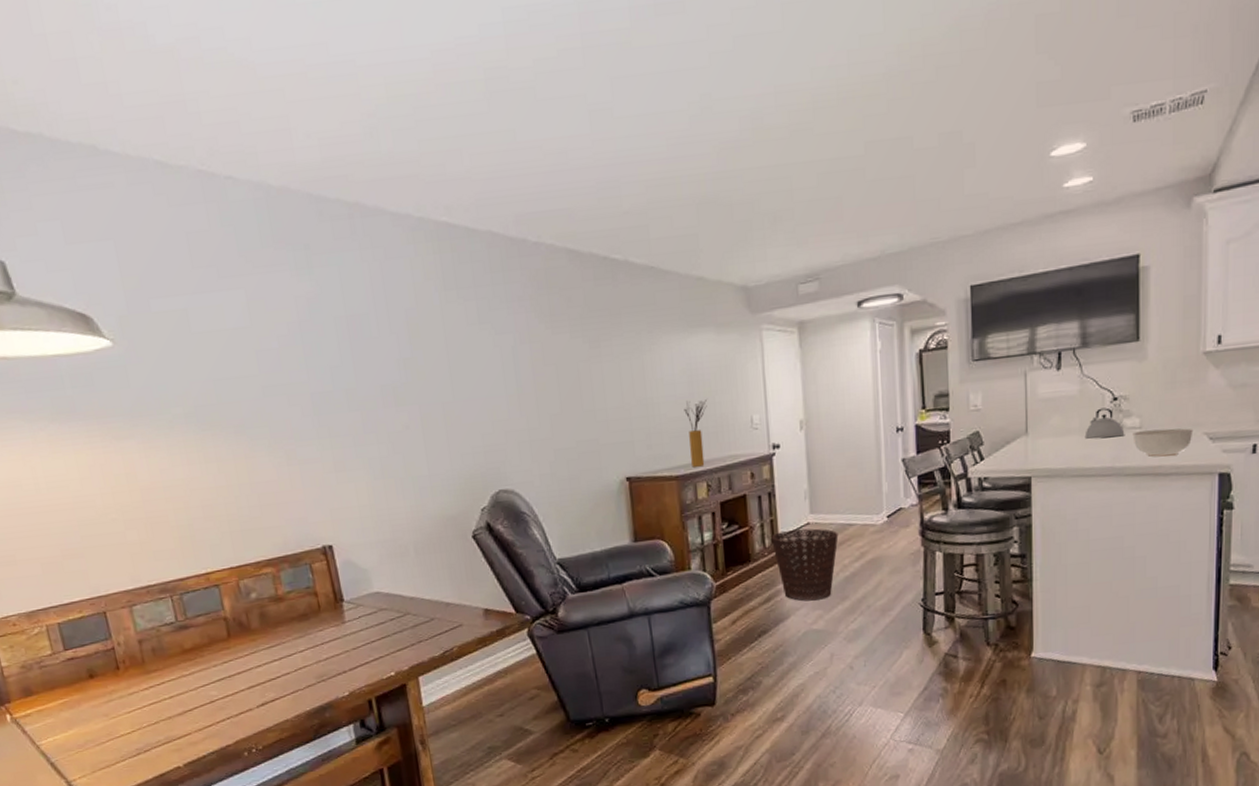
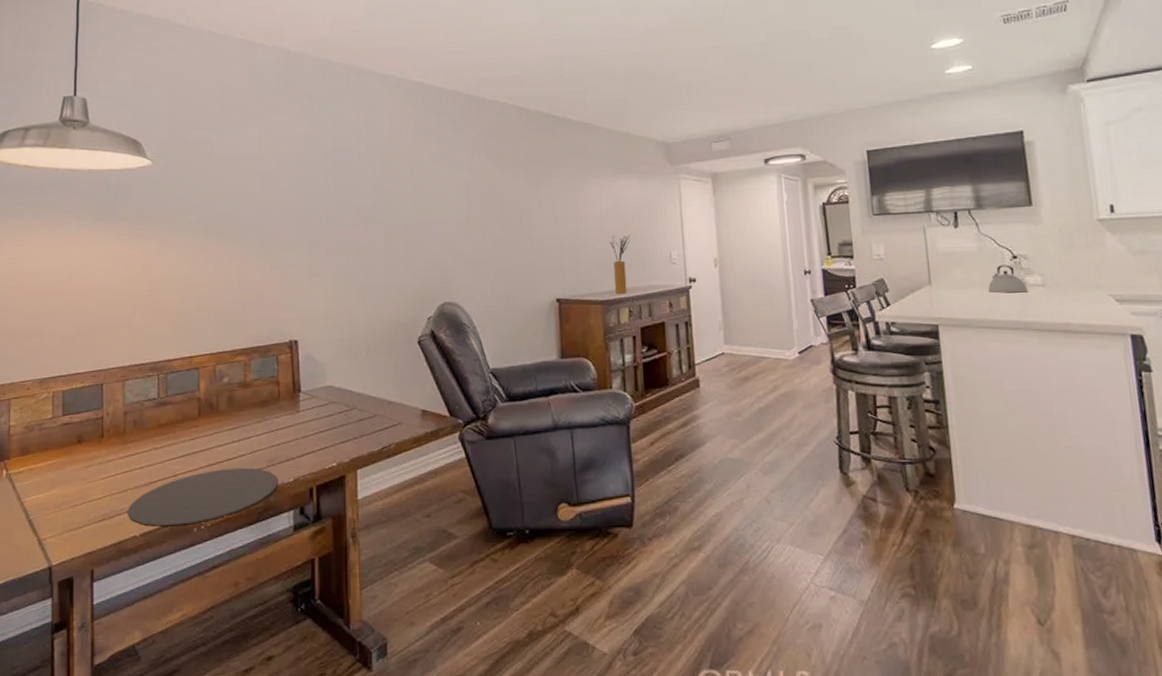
placemat: none [164,685,332,755] -> present [127,467,278,526]
basket: present [771,528,839,601] -> none [688,358,752,429]
bowl: present [1132,428,1194,457] -> none [1036,288,1098,315]

